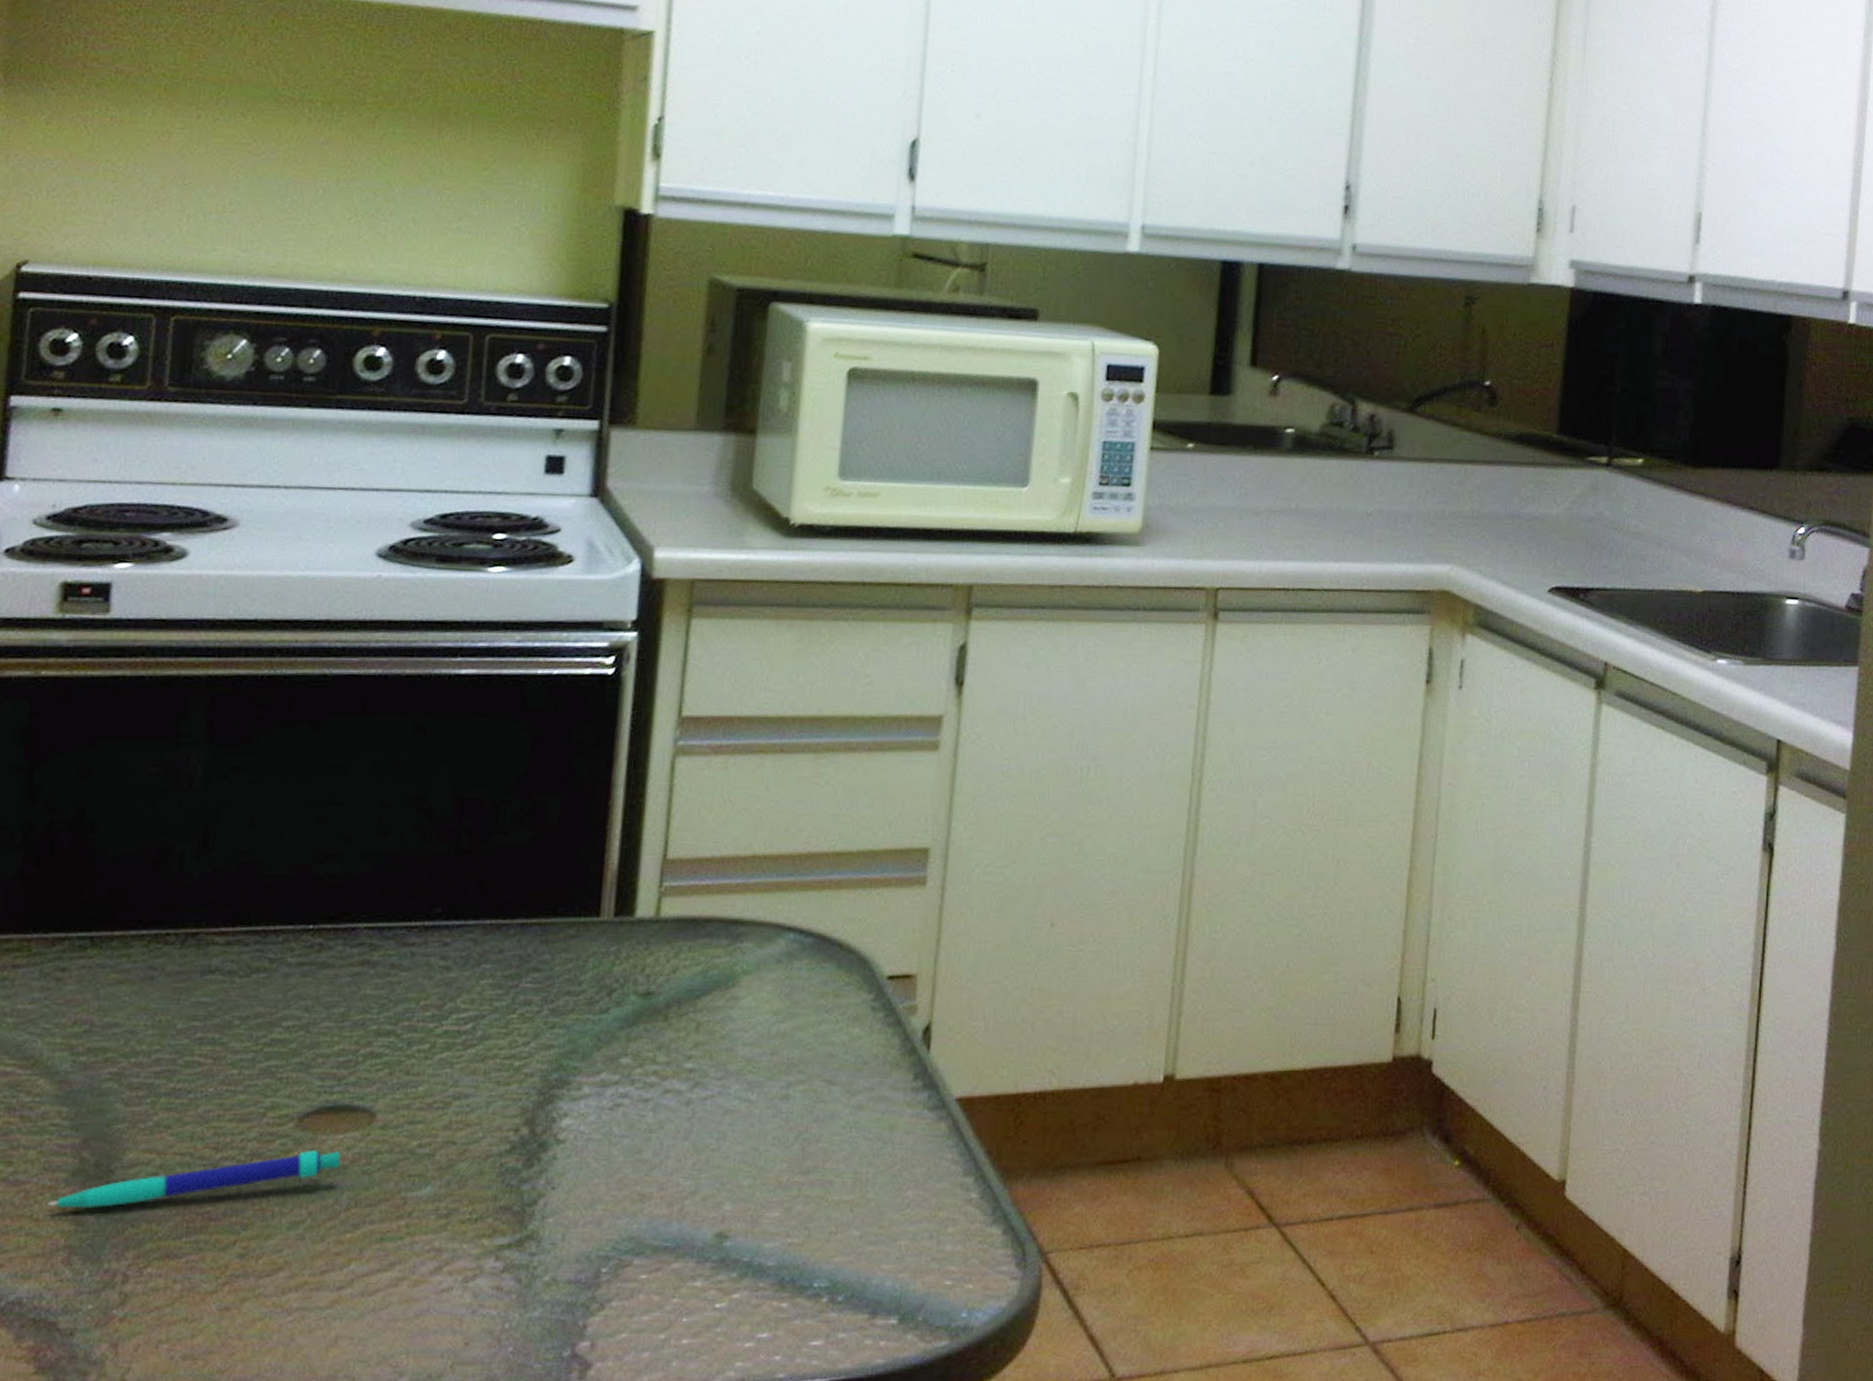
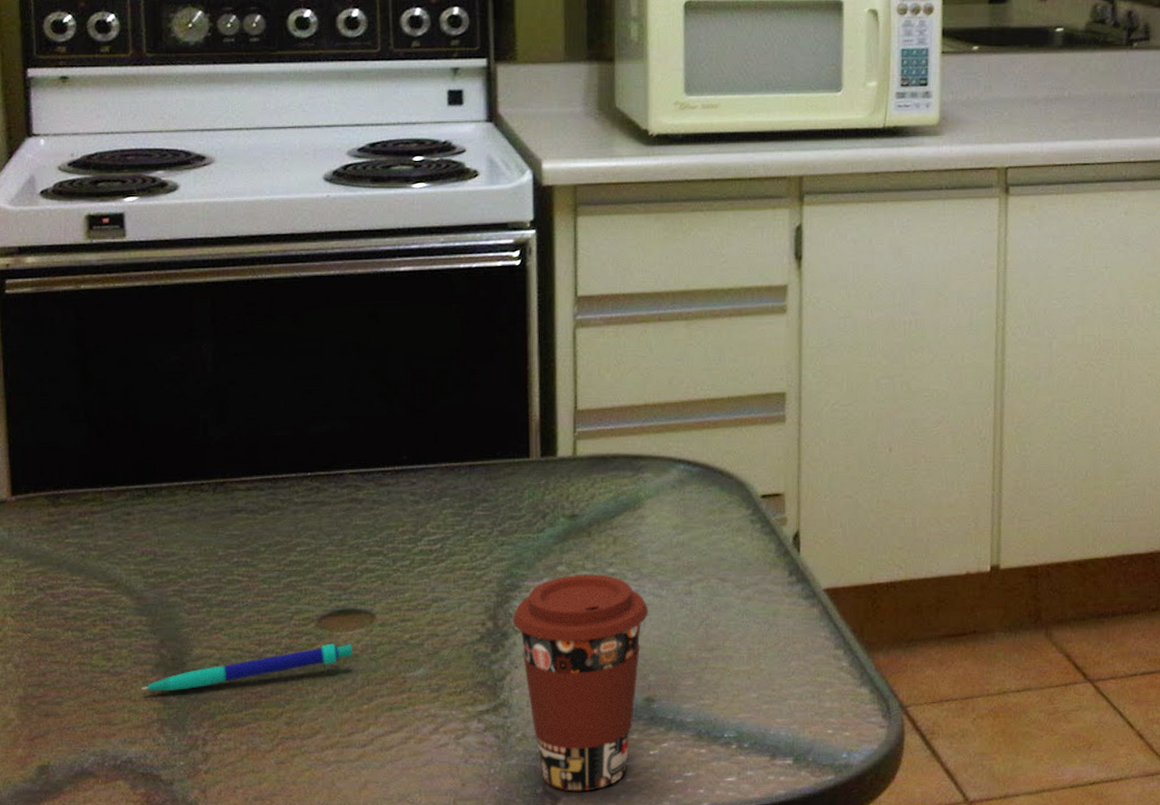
coffee cup: none [554,1069,733,1356] -> present [512,574,649,792]

